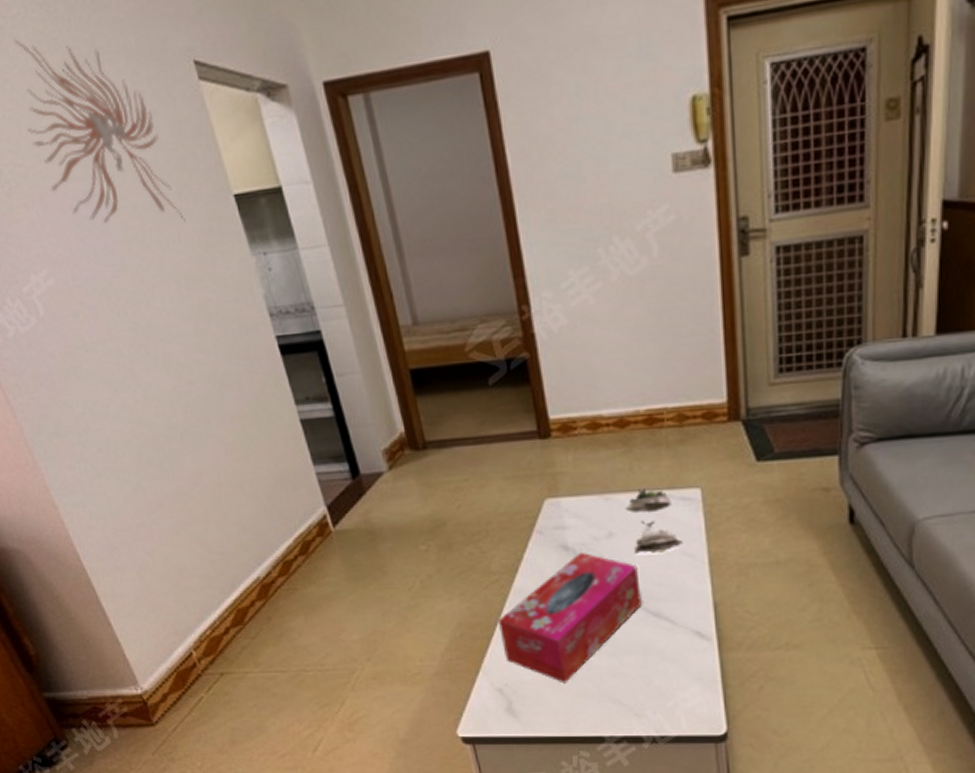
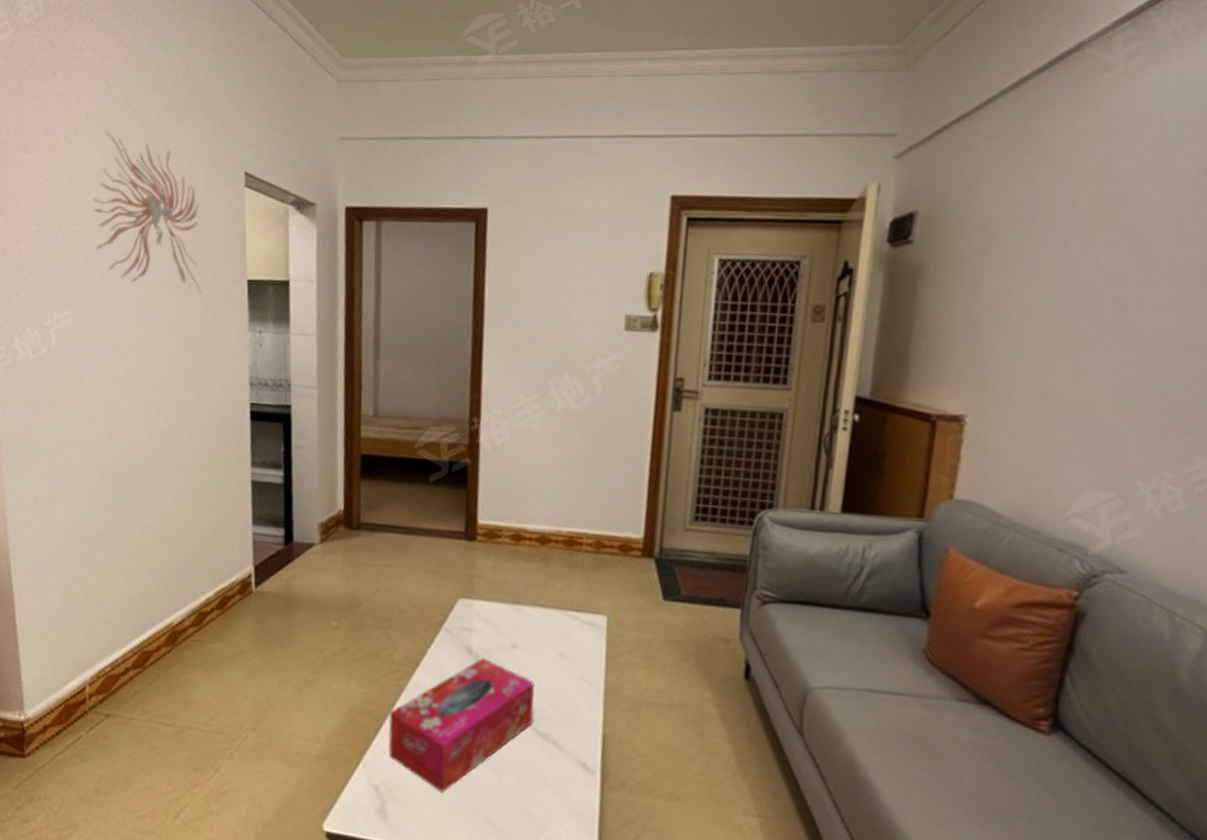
succulent plant: present [625,489,684,554] -> none [533,606,583,674]

